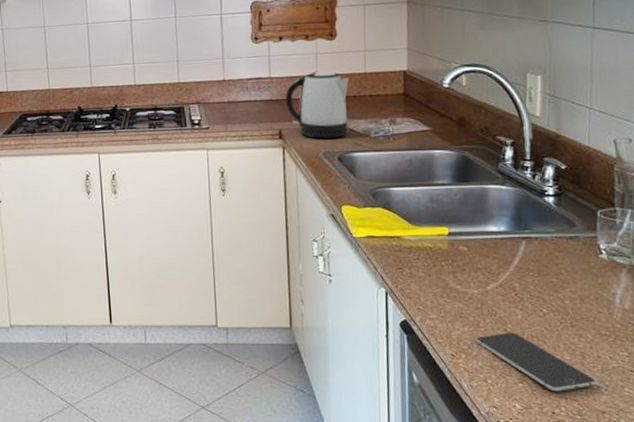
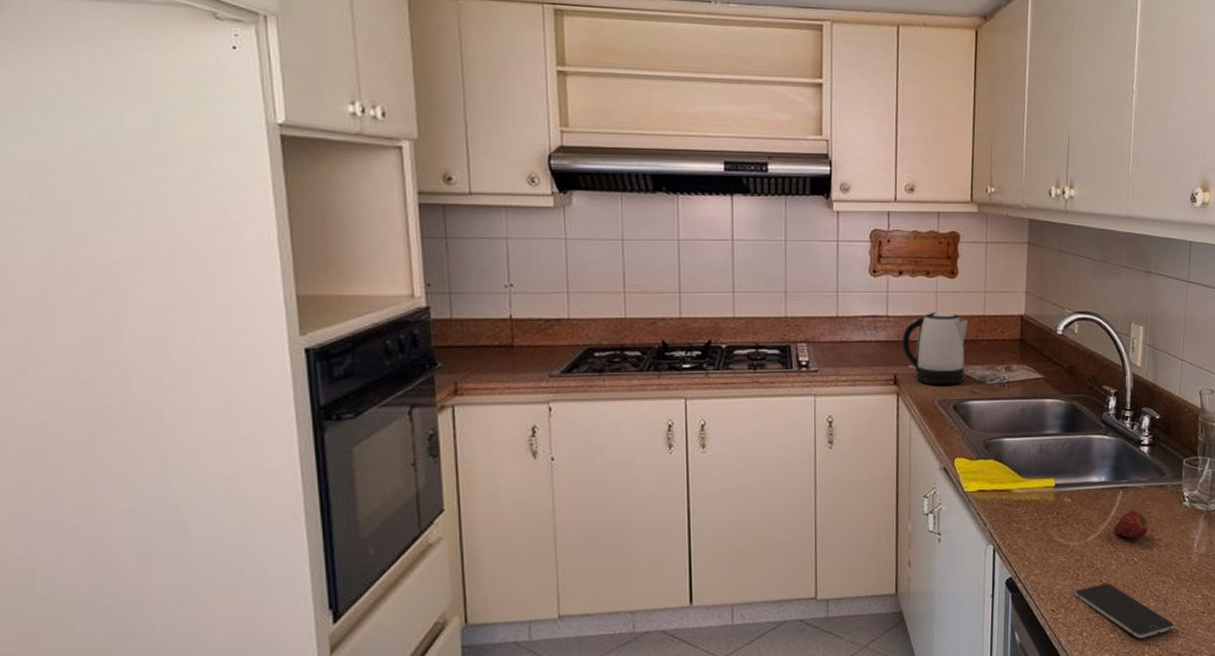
fruit: none [516,261,558,290] -> present [1113,510,1148,540]

